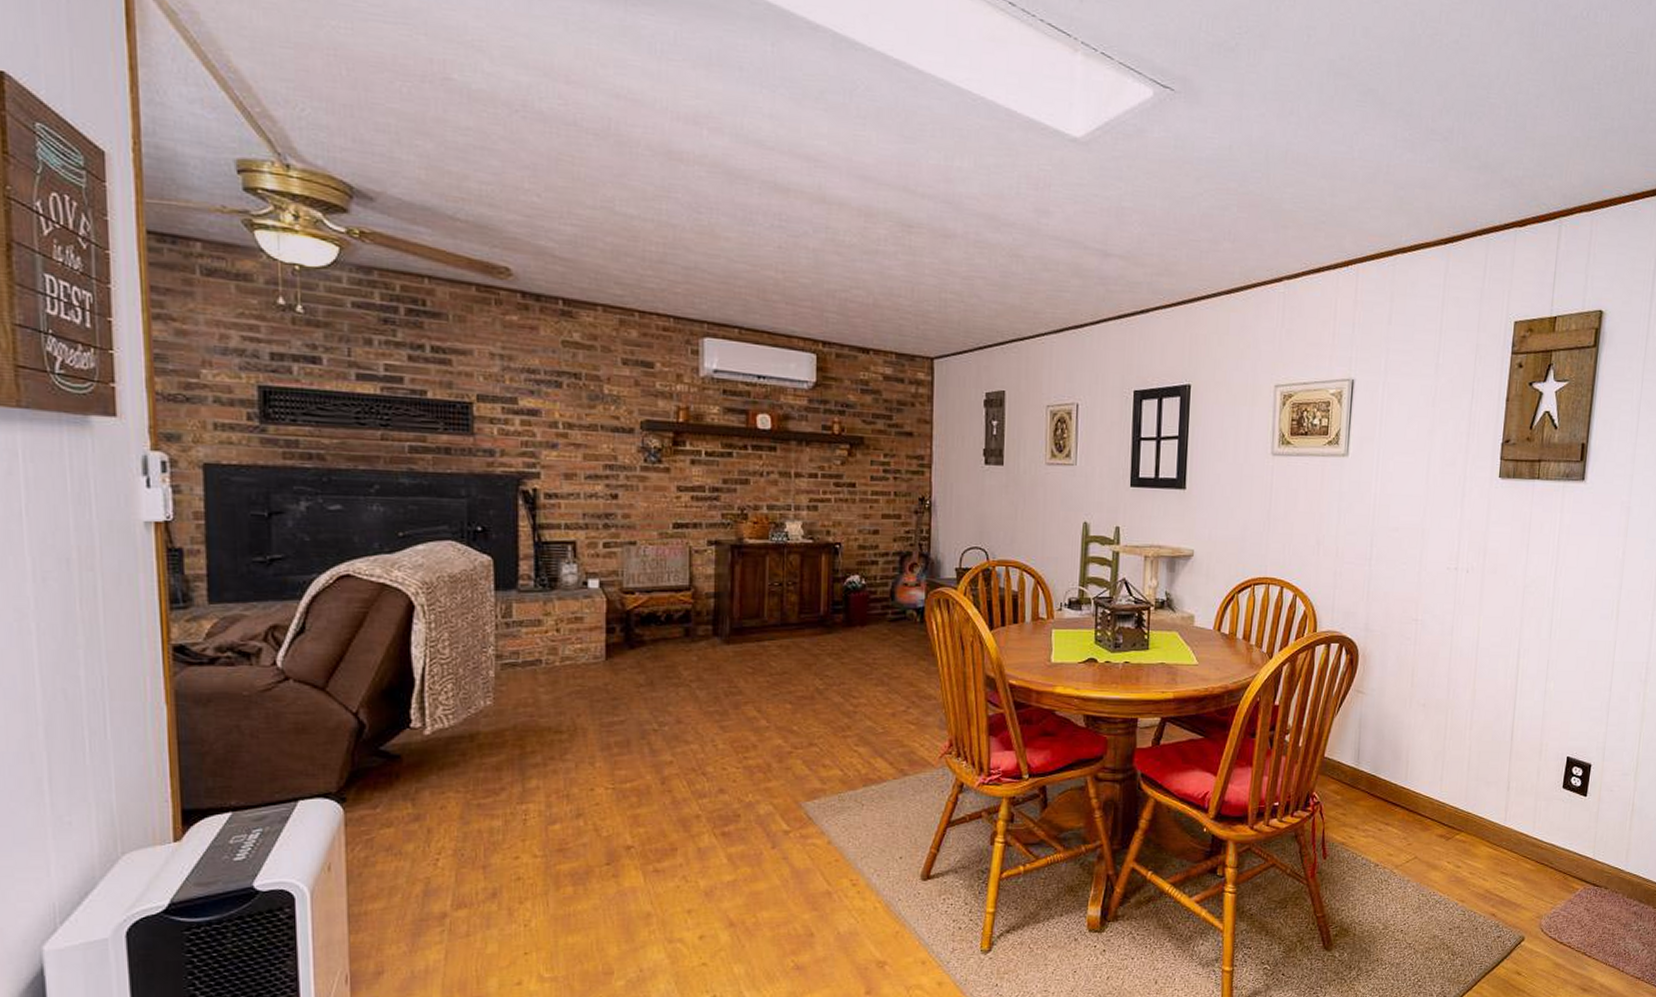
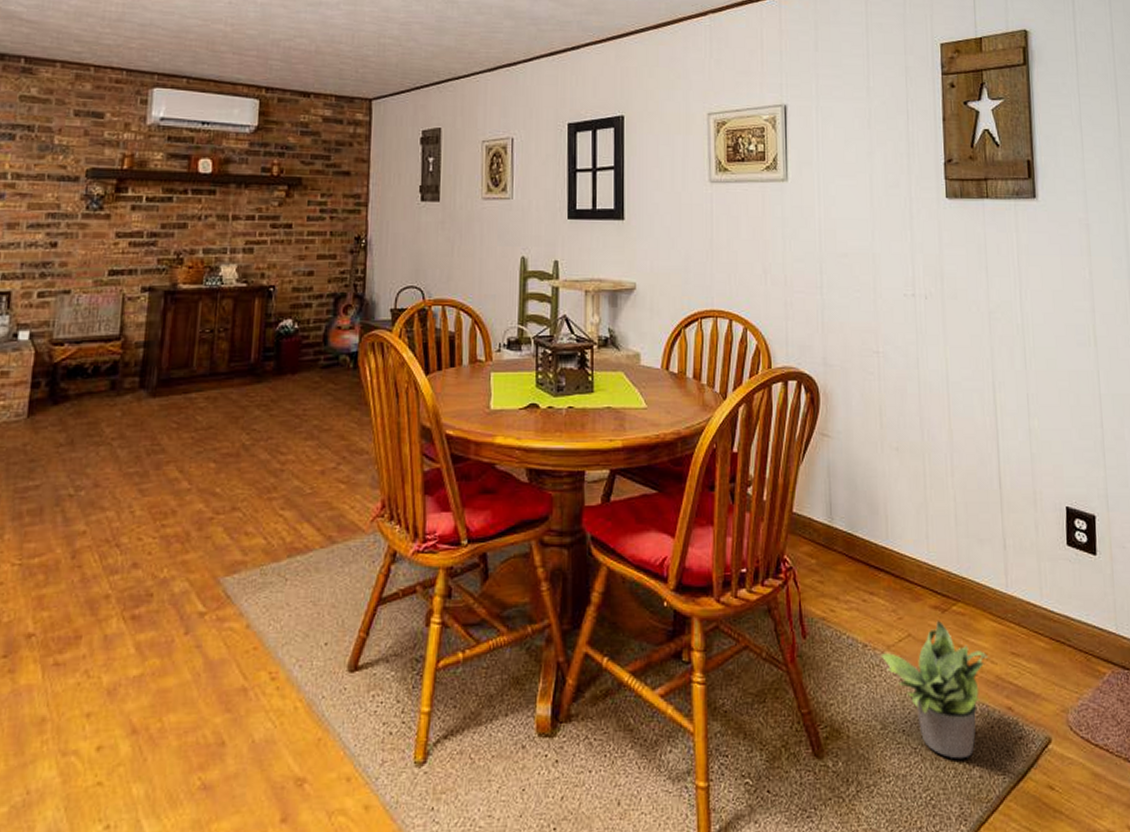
potted plant: none [1389,846,1483,952] -> present [880,620,990,759]

